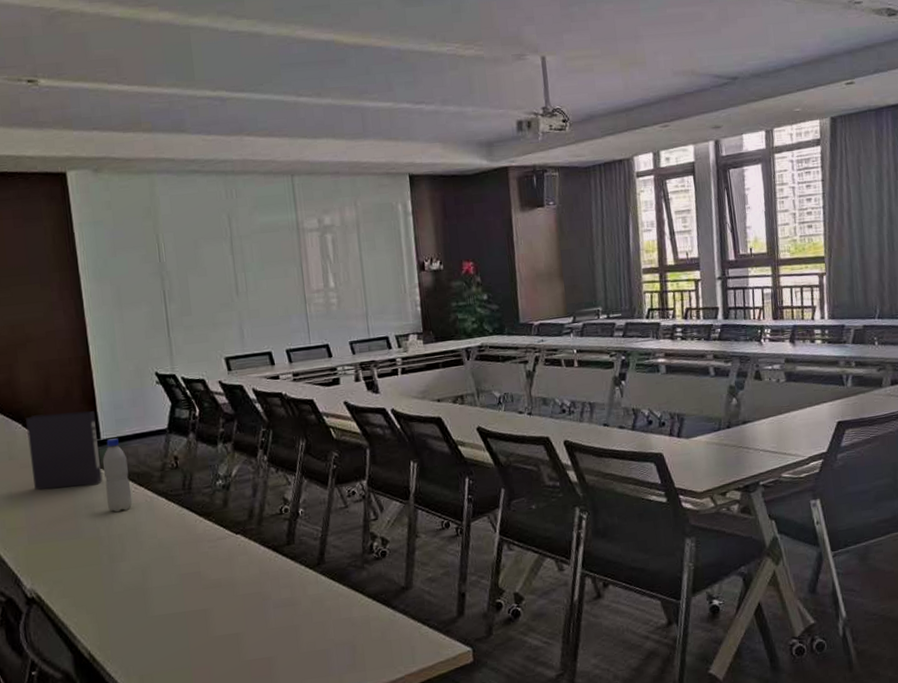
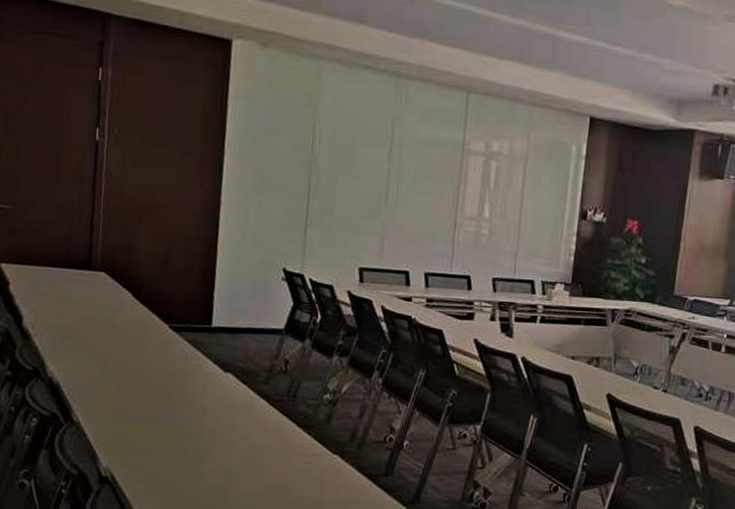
binder: present [26,410,103,490] -> none [132,287,212,373]
water bottle: present [102,438,133,513] -> none [204,328,235,406]

